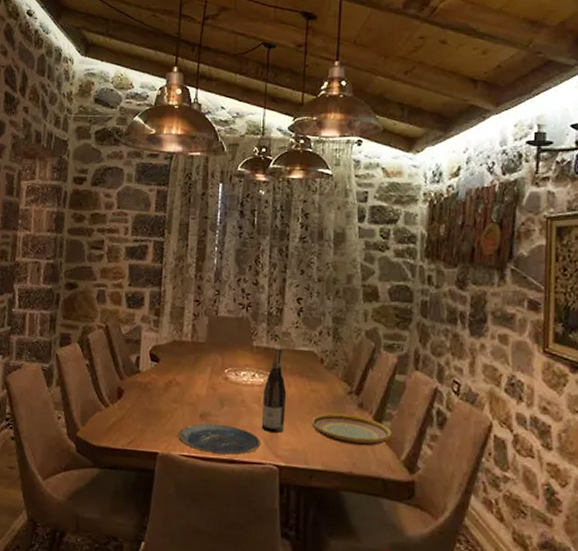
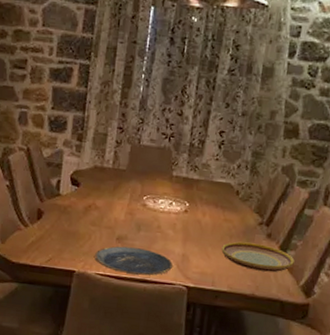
wine bottle: present [261,347,287,433] -> none [174,177,202,257]

